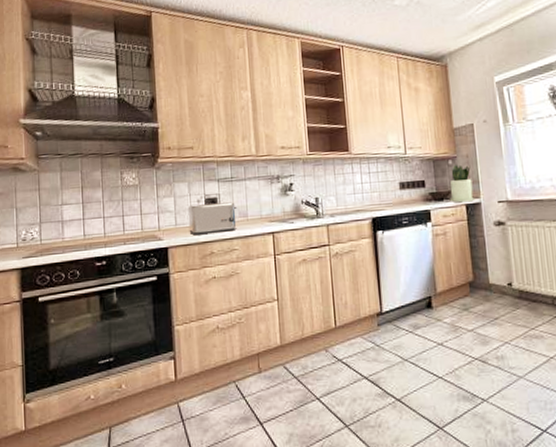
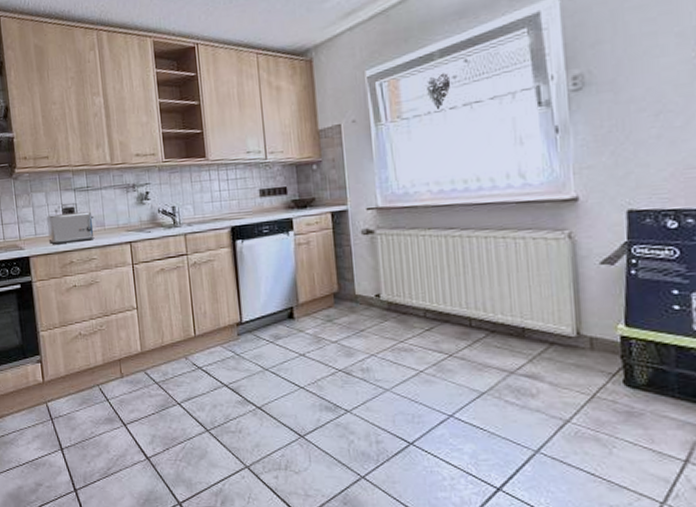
planter: present [449,165,475,203] -> none [313,169,342,211]

